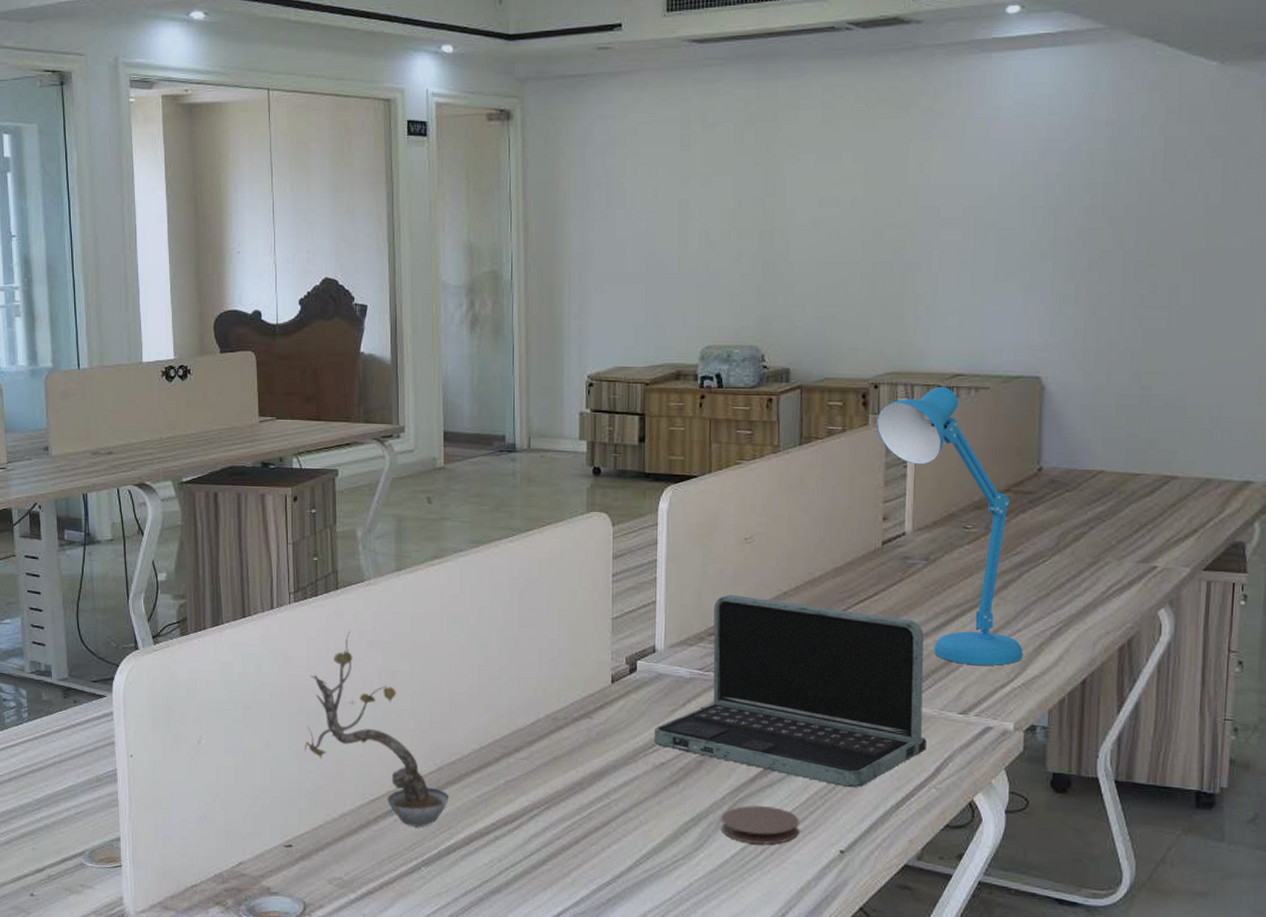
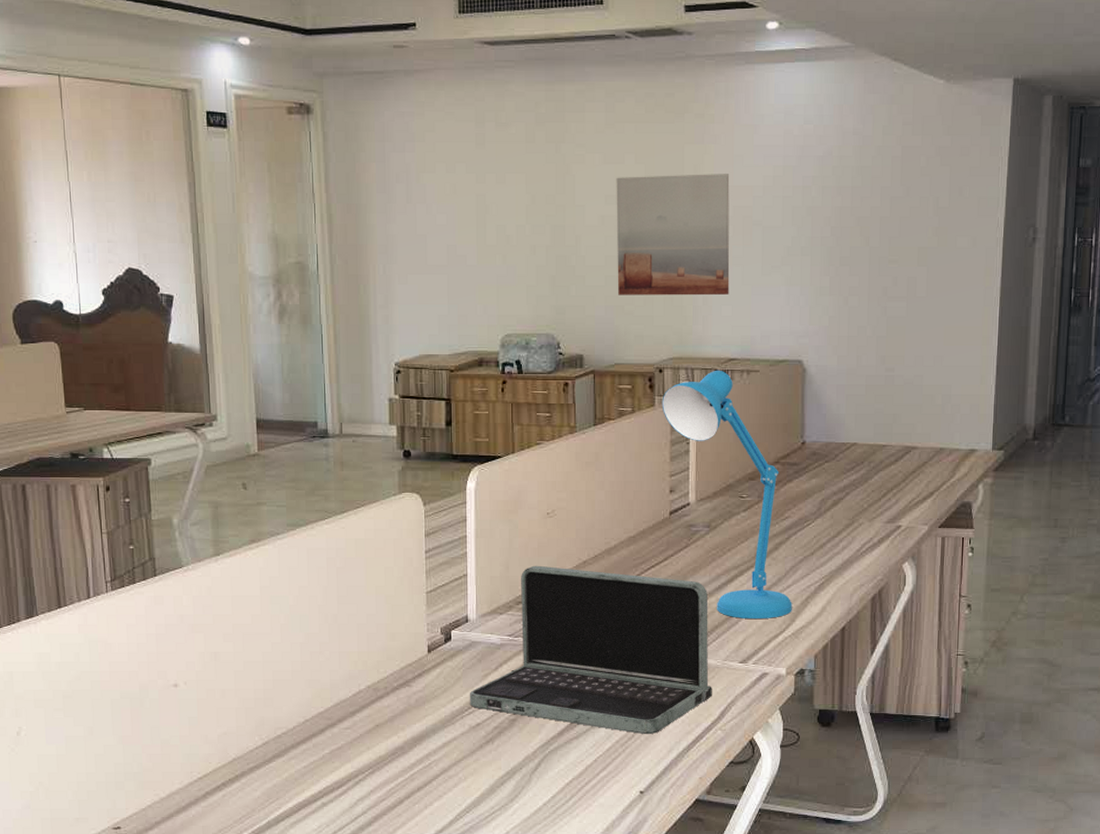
plant: present [305,630,450,827] -> none [129,616,277,800]
coaster: present [721,804,800,844] -> none [533,756,604,791]
wall art: none [830,172,960,305] -> present [616,174,730,296]

